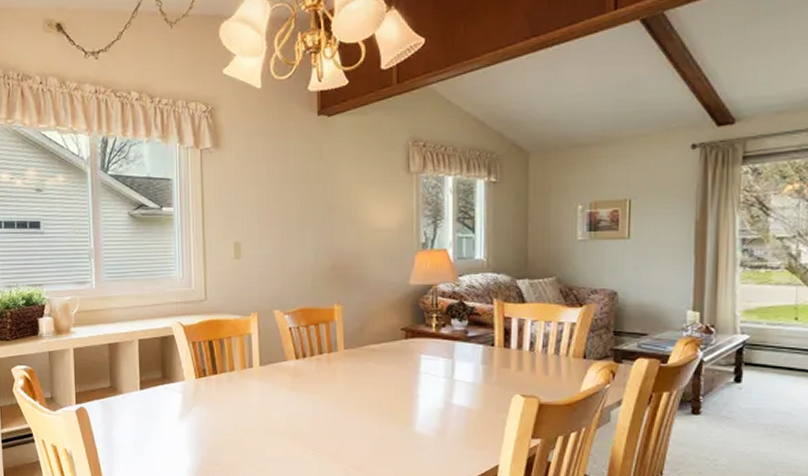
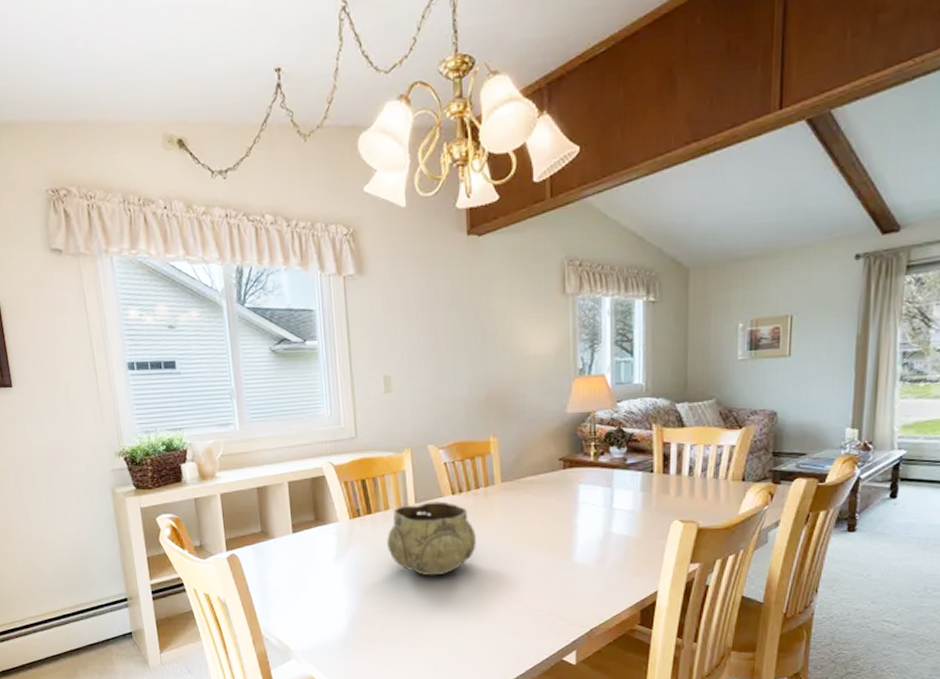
decorative bowl: none [231,365,318,439] -> present [387,501,476,576]

